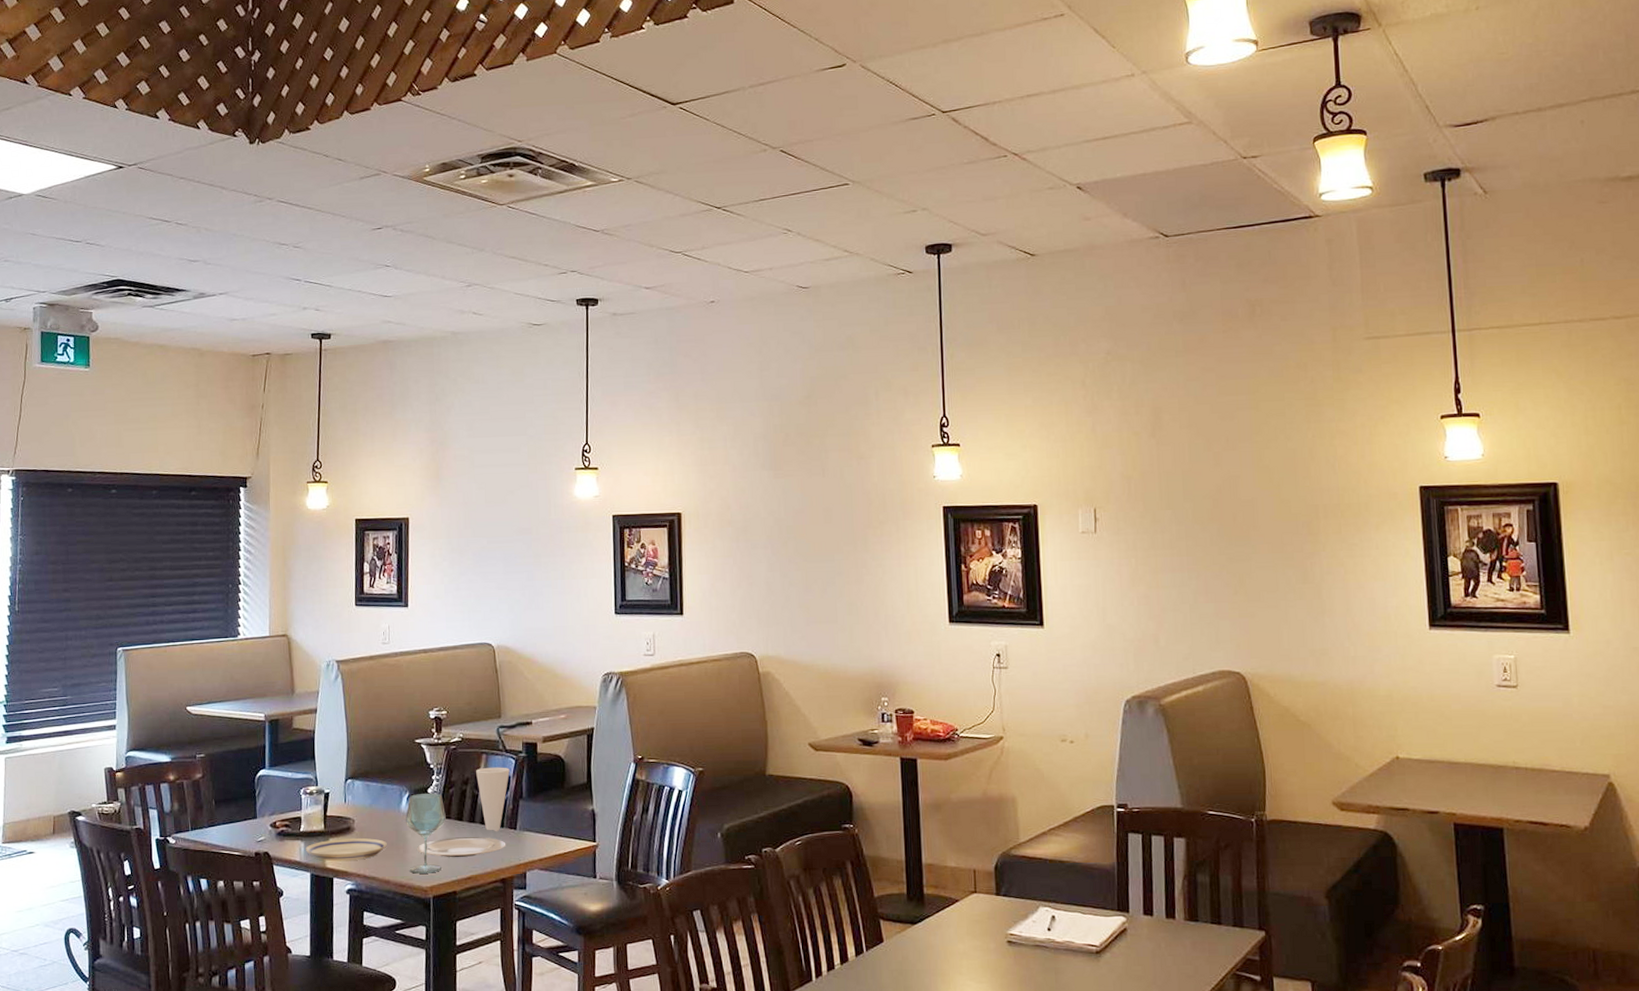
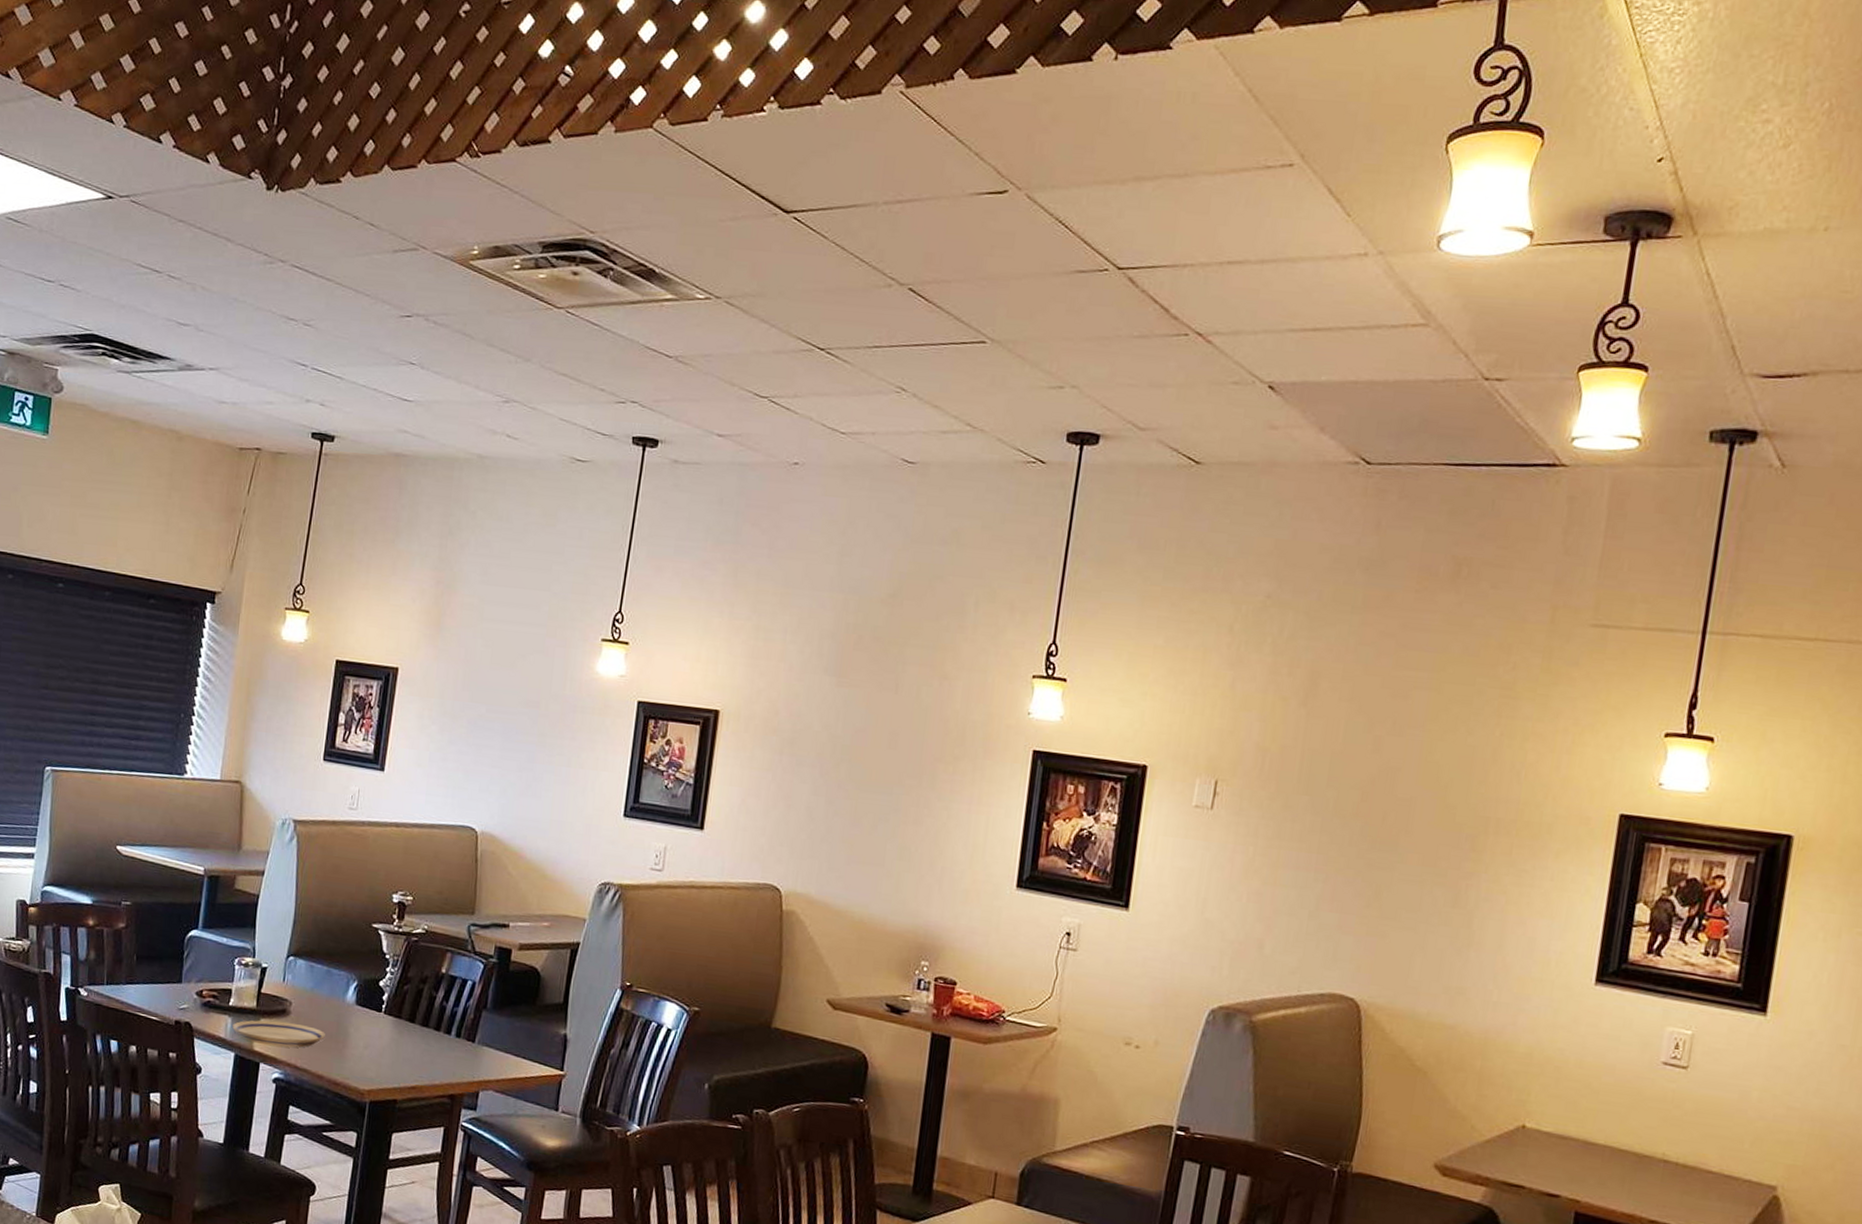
wine glass: present [405,793,446,874] -> none [346,984,397,1076]
plate: present [416,837,506,857] -> none [357,1039,461,1065]
cup: present [476,767,510,832] -> none [437,967,476,1042]

